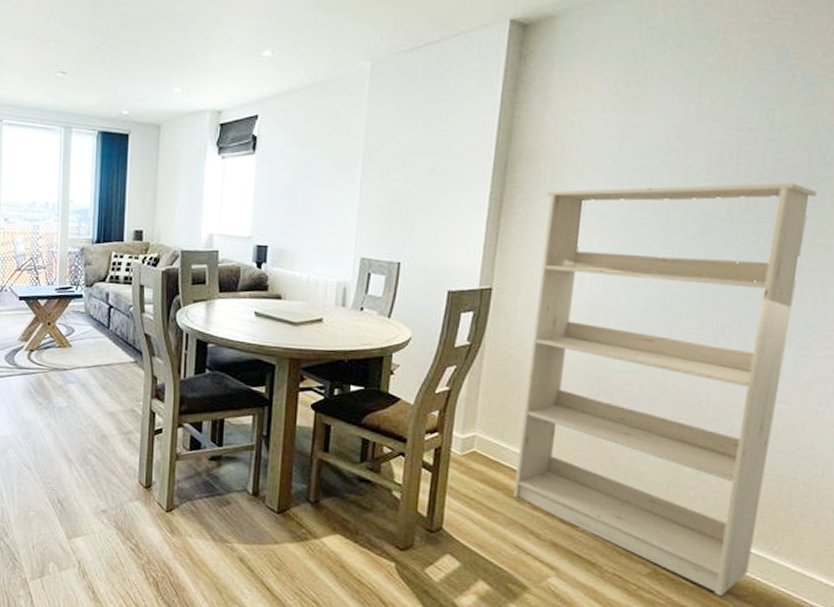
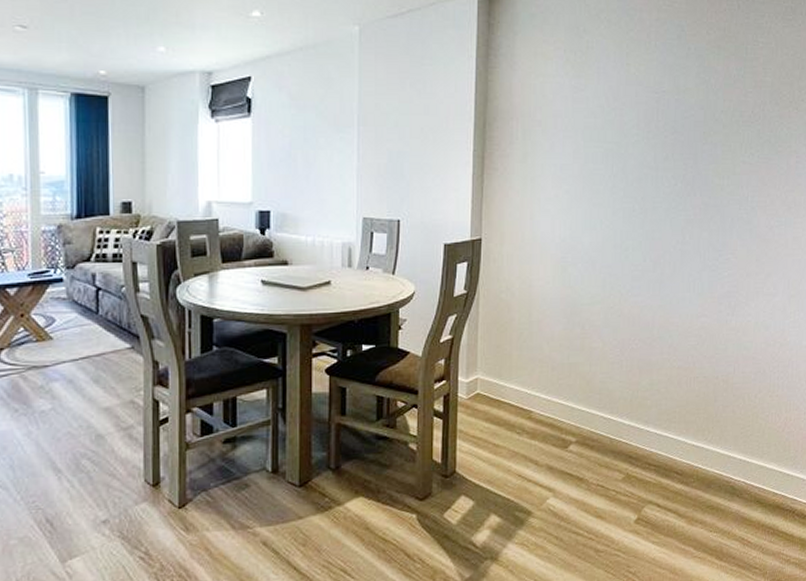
bookcase: present [513,182,818,596] -> none [513,136,713,487]

